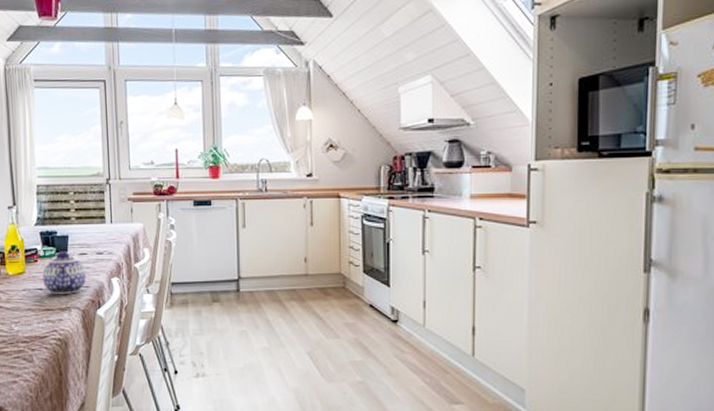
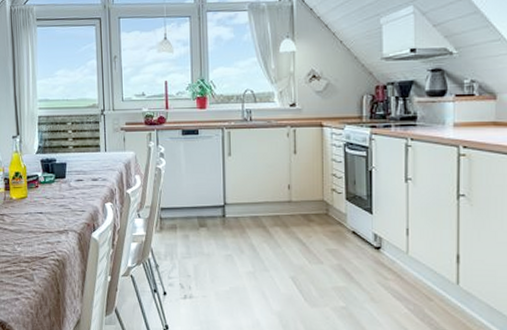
teapot: present [43,251,87,294] -> none [43,177,83,218]

